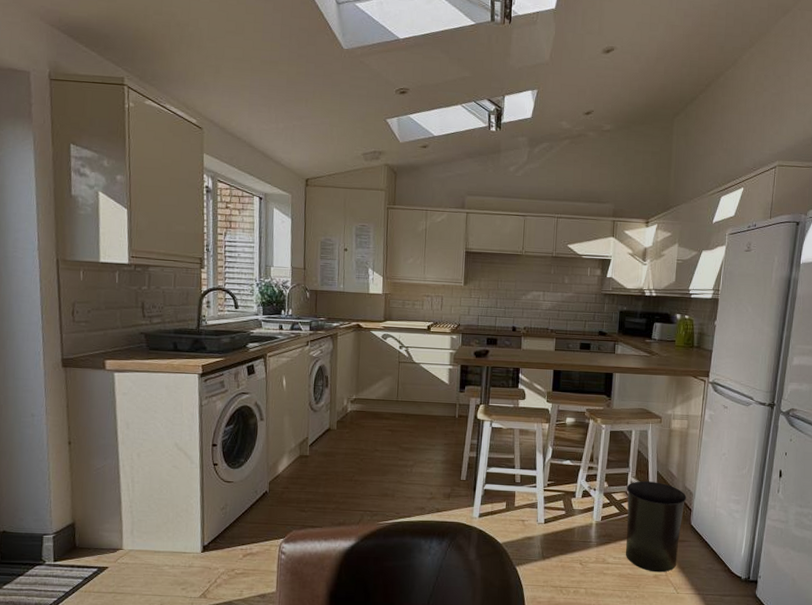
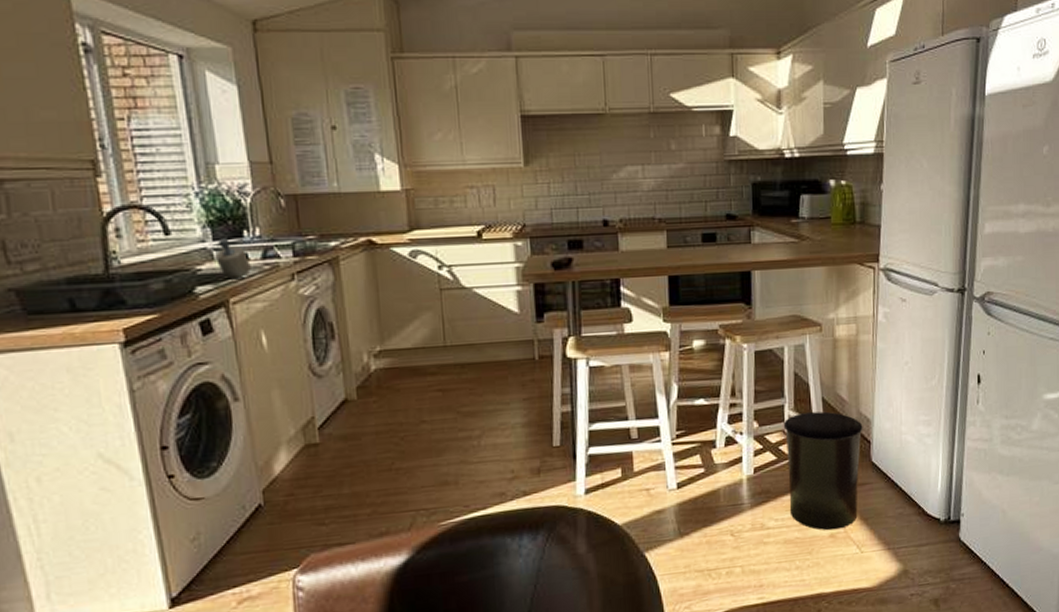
soap dispenser: none [263,314,283,341] -> present [216,238,251,280]

